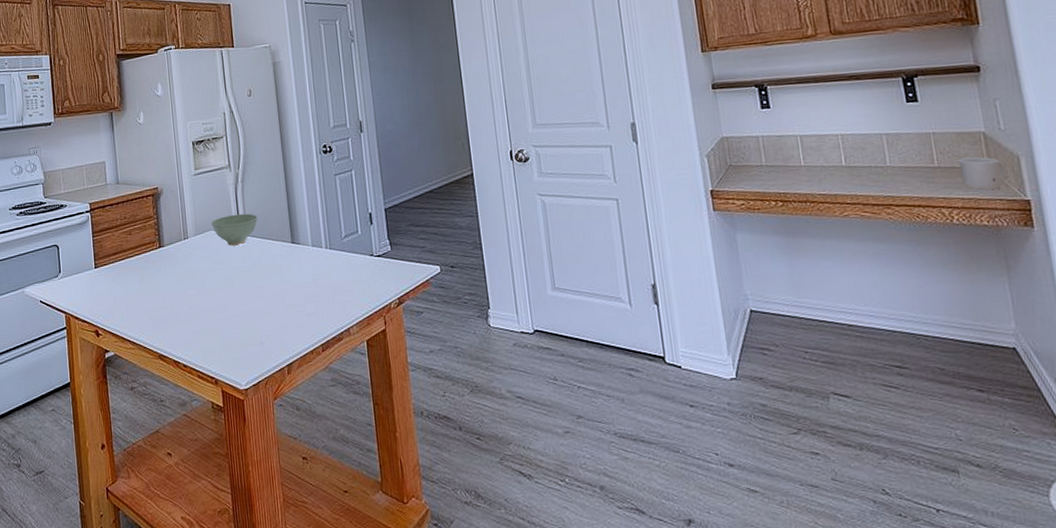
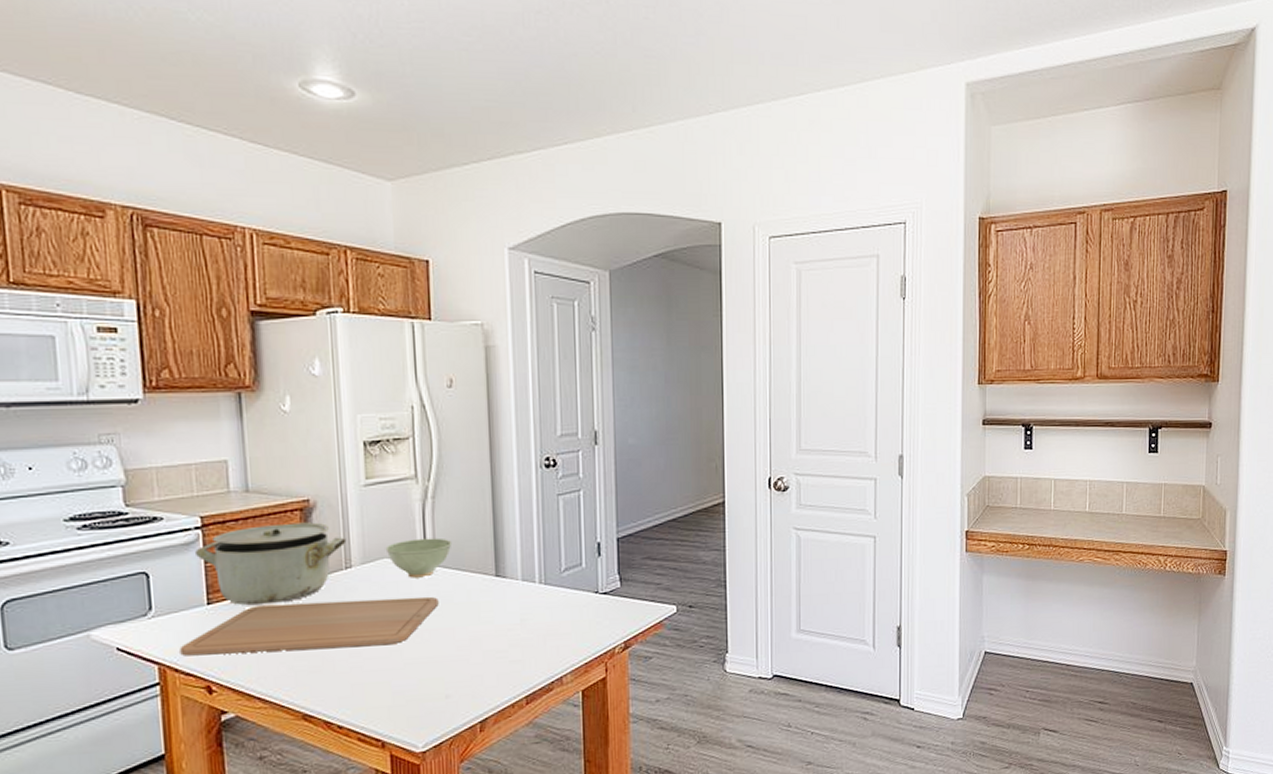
chopping board: none [78,260,251,307] -> present [179,596,439,656]
saucepan: none [87,204,184,269] -> present [195,522,347,606]
mug: present [959,157,1007,190] -> none [1180,509,1215,540]

